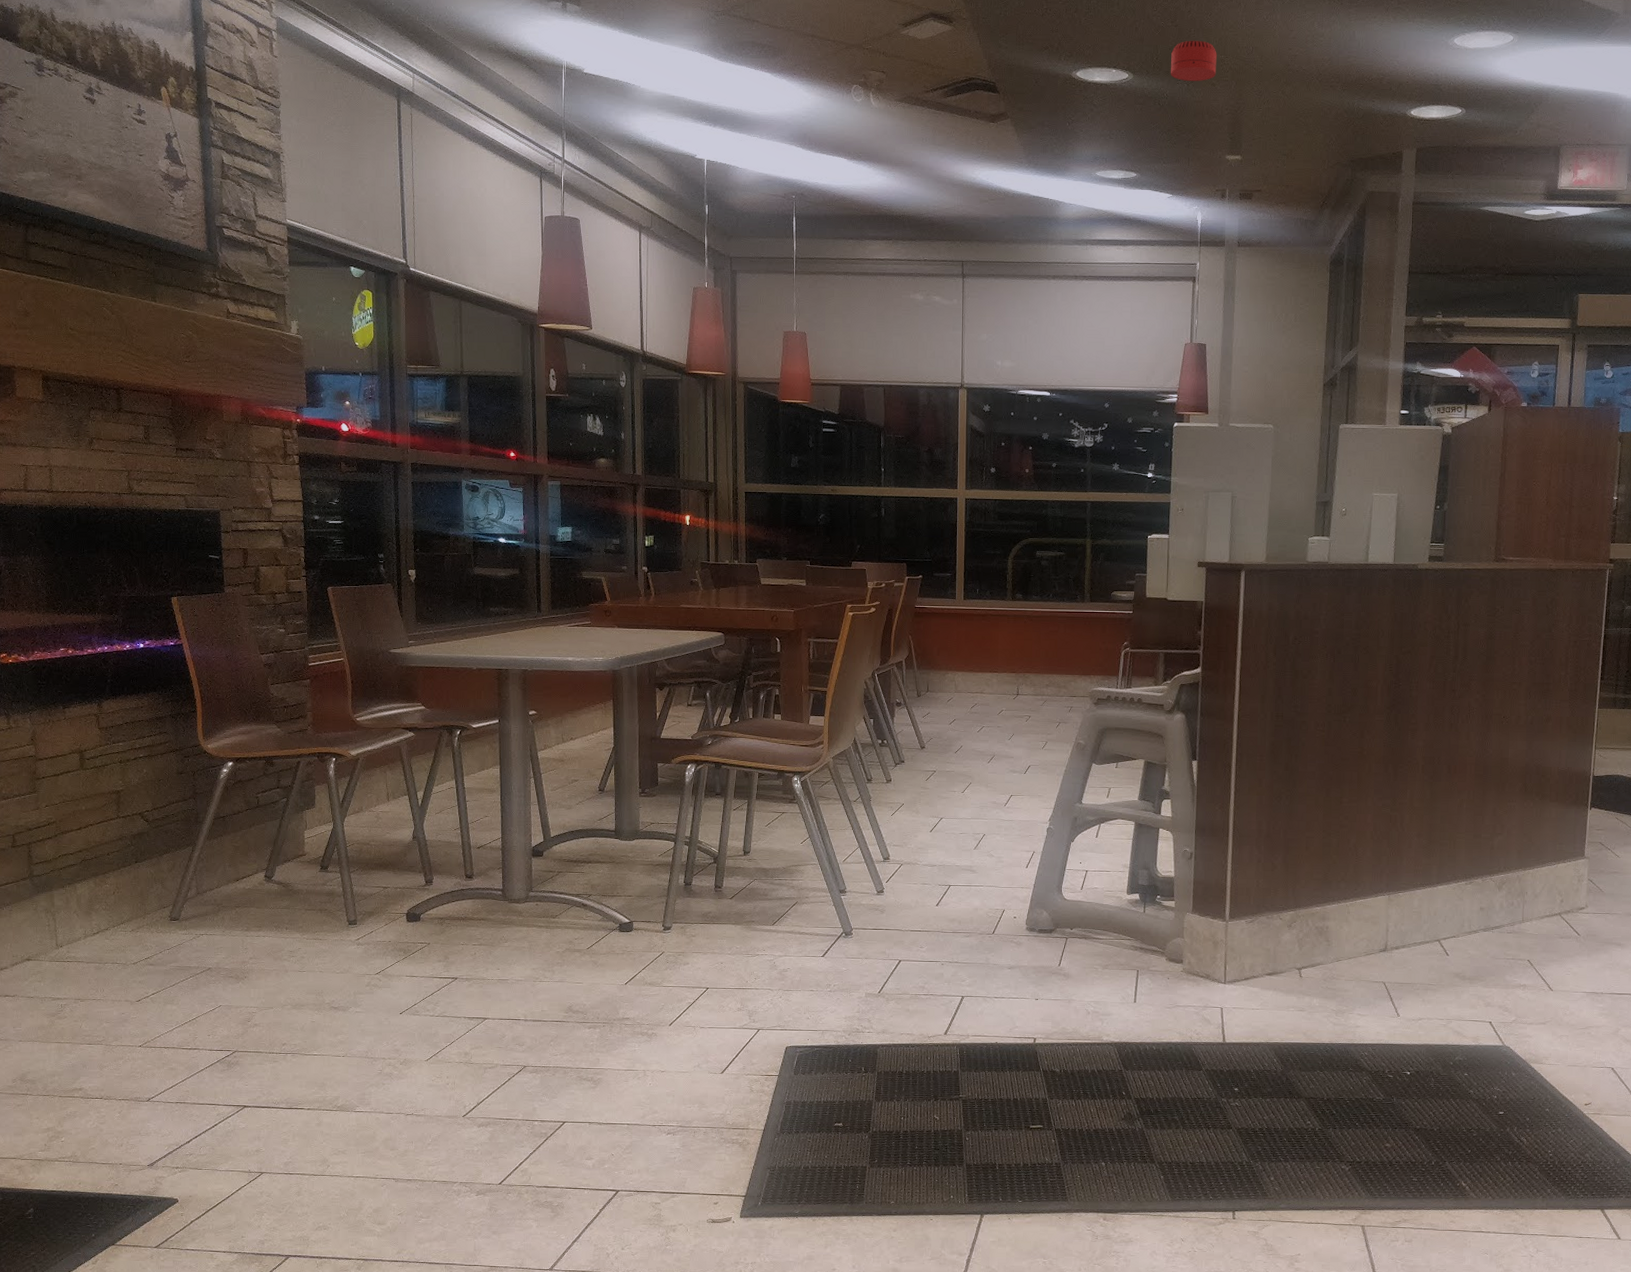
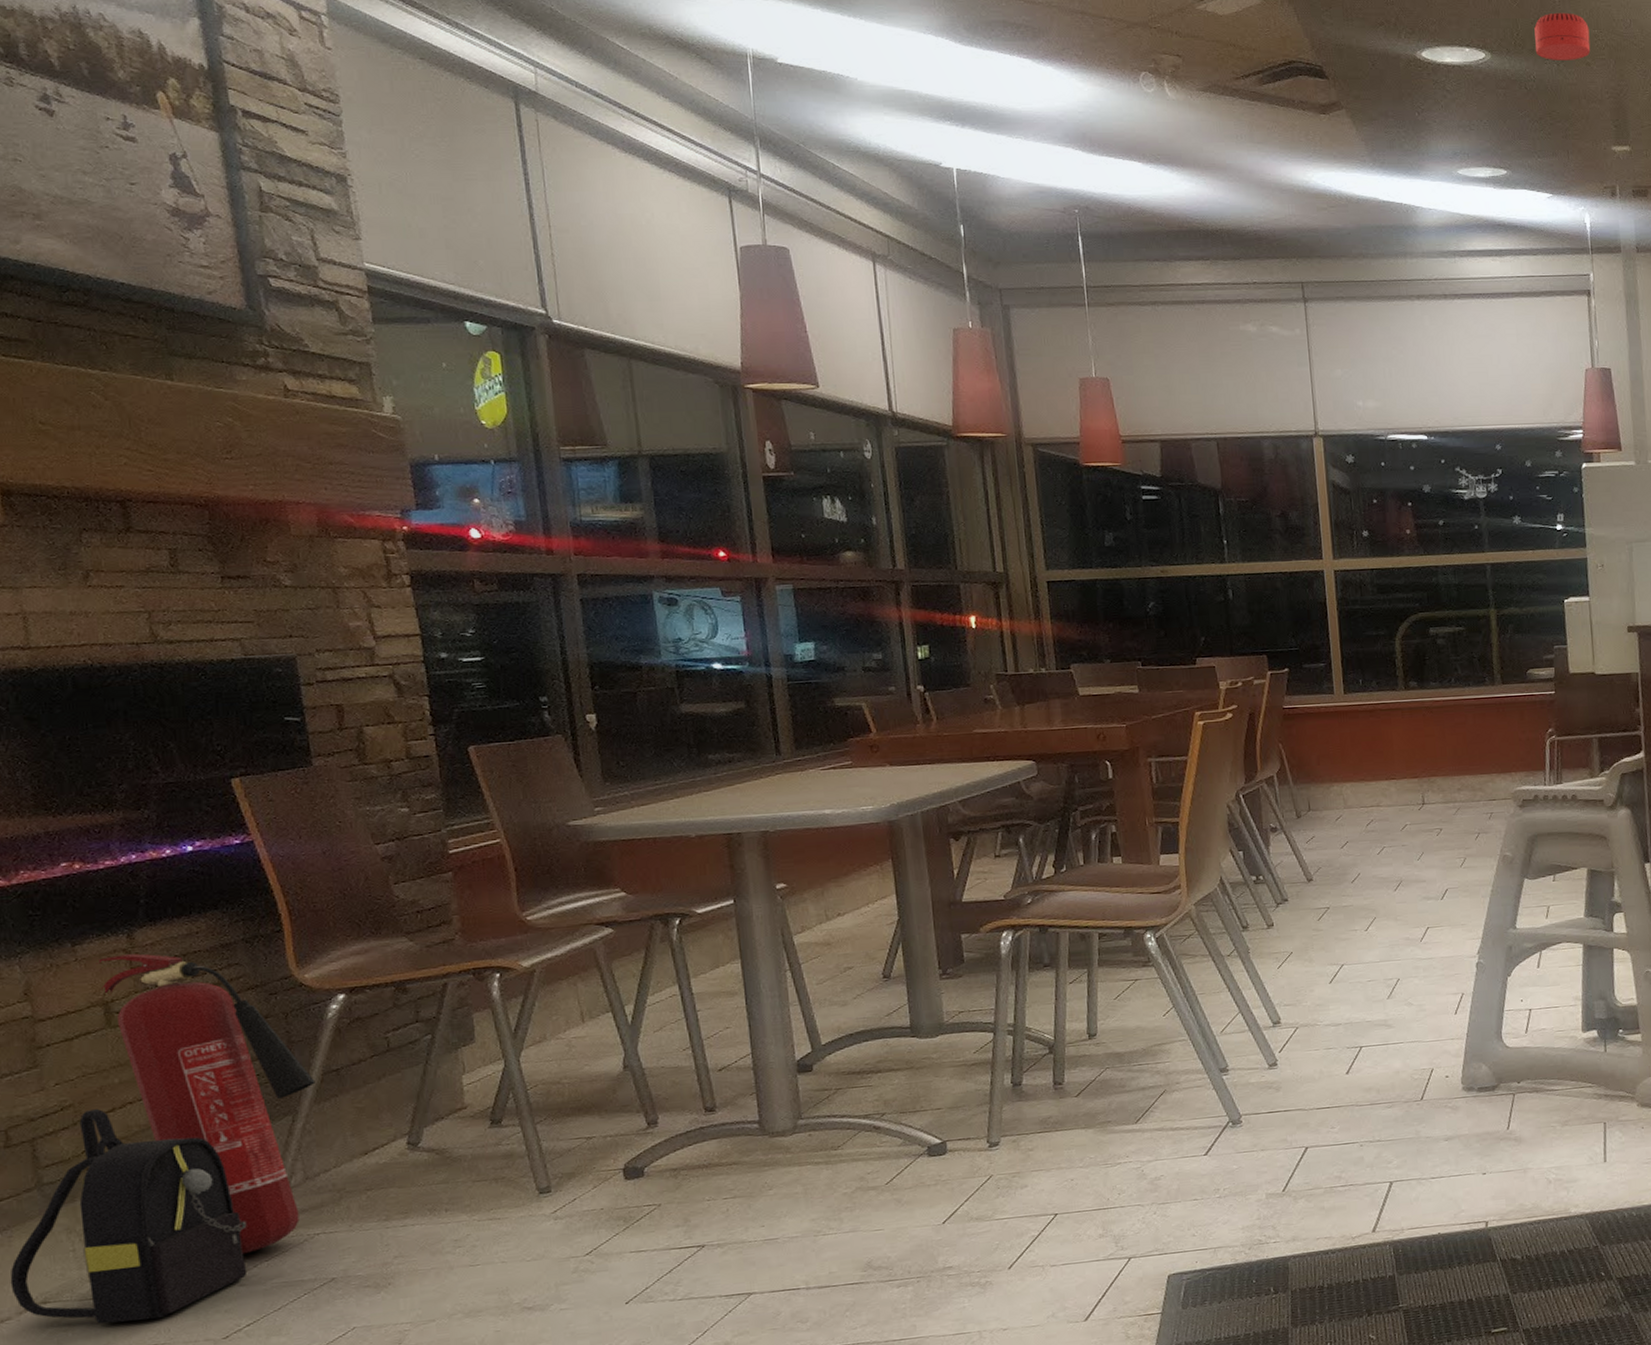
backpack: none [8,826,158,981] -> present [10,1108,248,1324]
fire extinguisher: none [77,718,209,943] -> present [96,953,316,1254]

